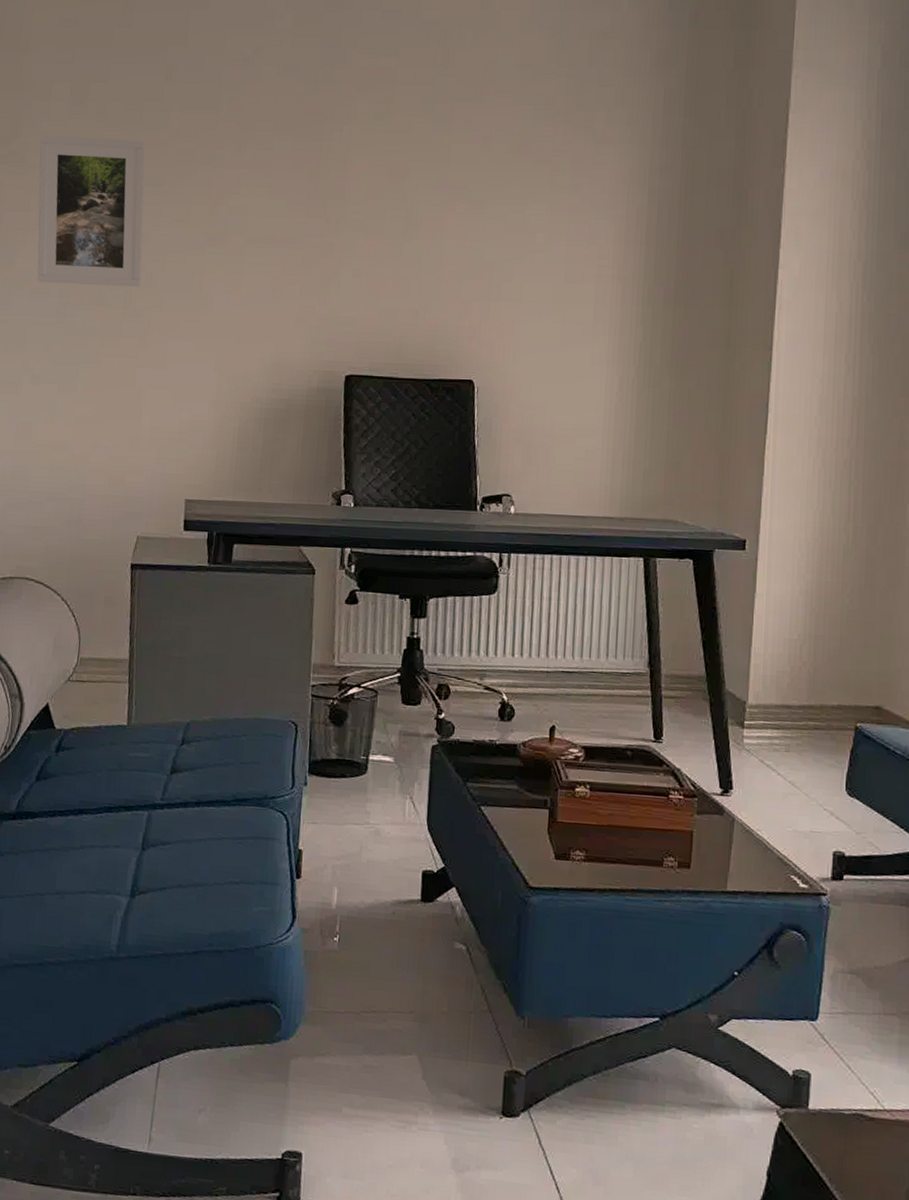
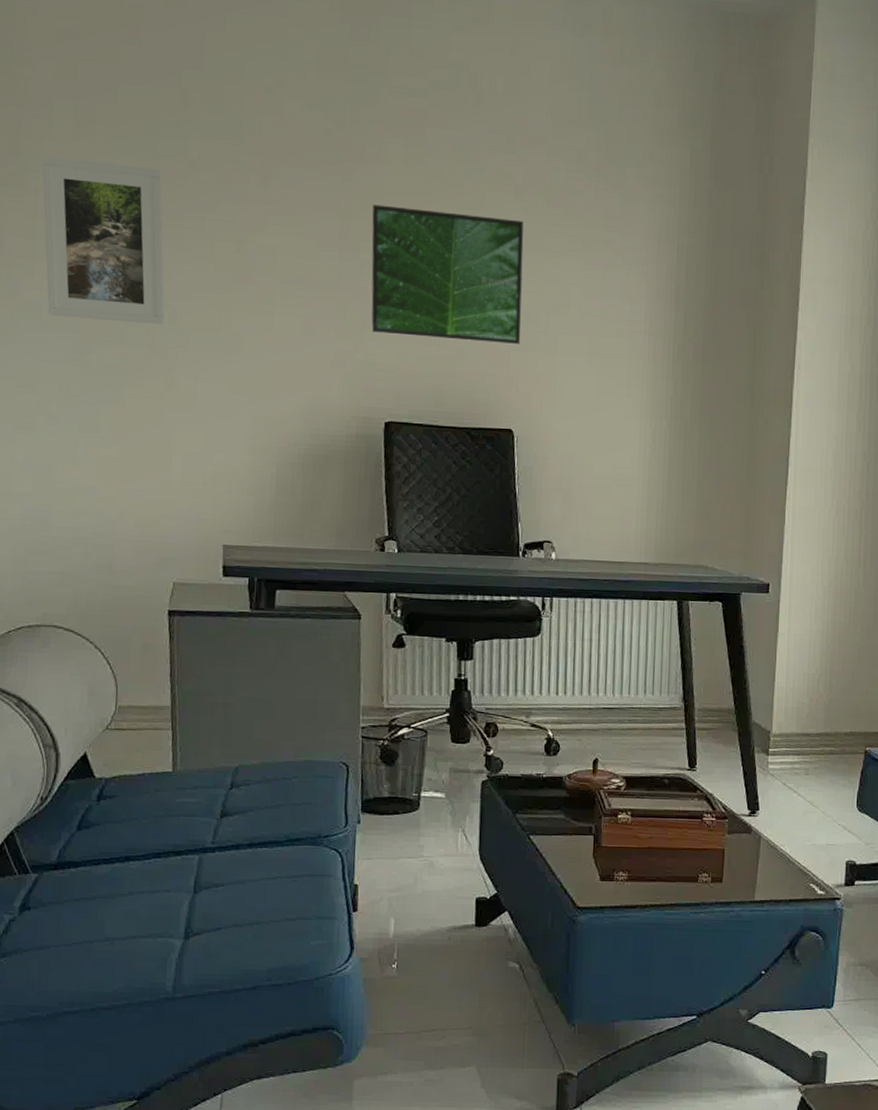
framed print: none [335,162,489,295] -> present [371,204,524,345]

